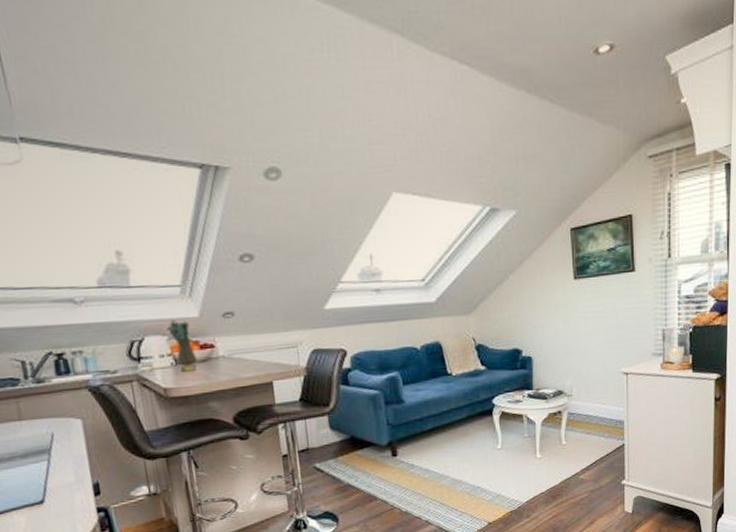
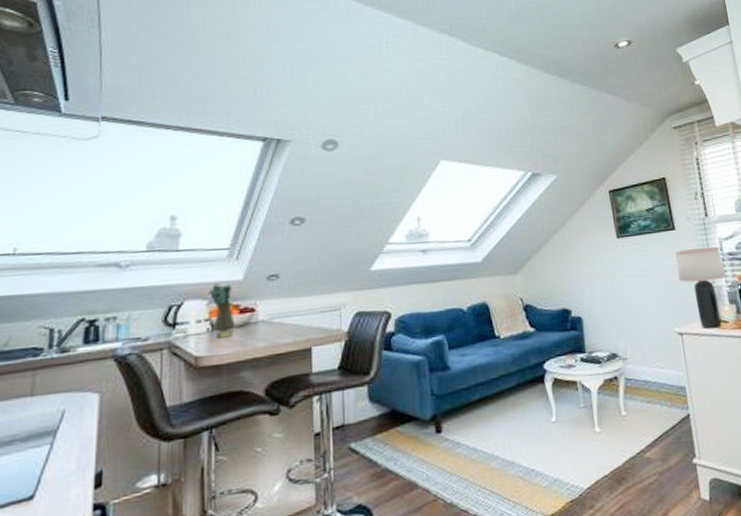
table lamp: none [631,289,681,370] -> present [675,246,728,329]

